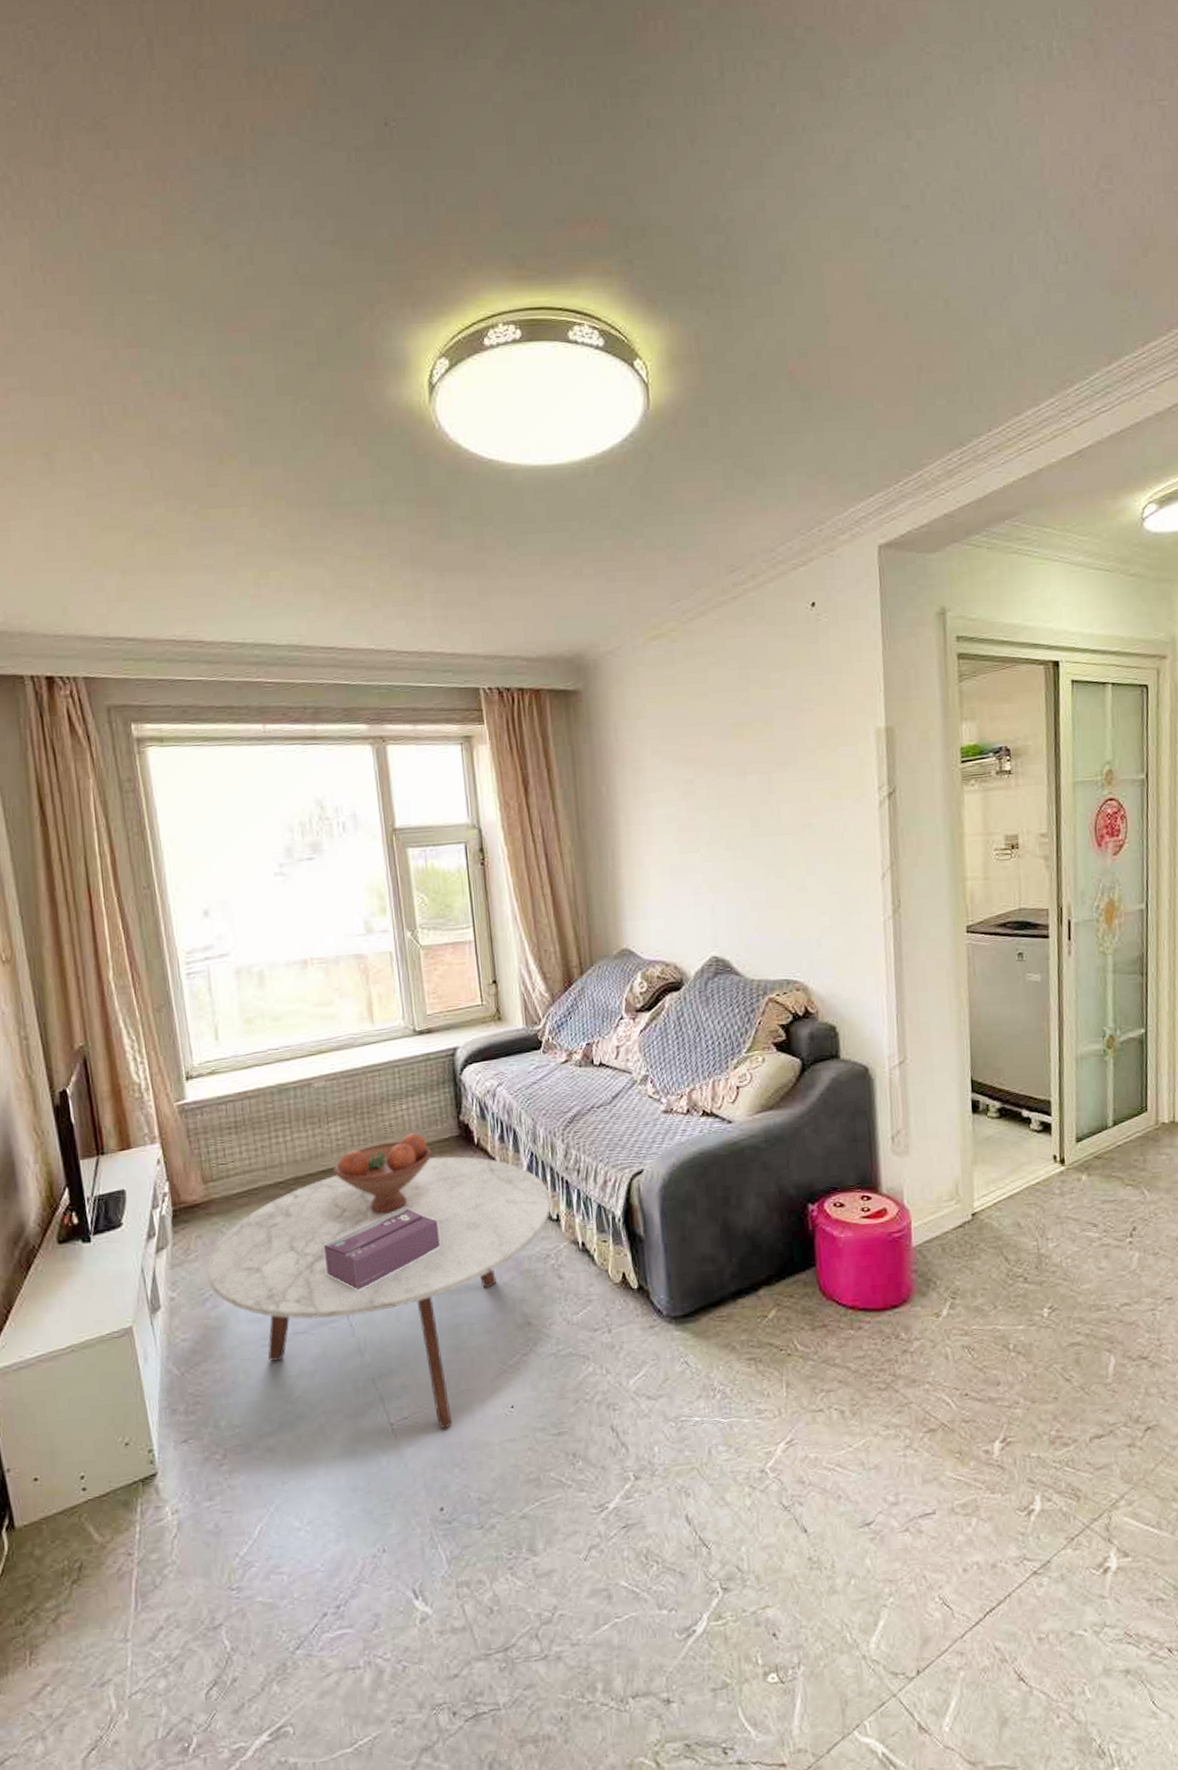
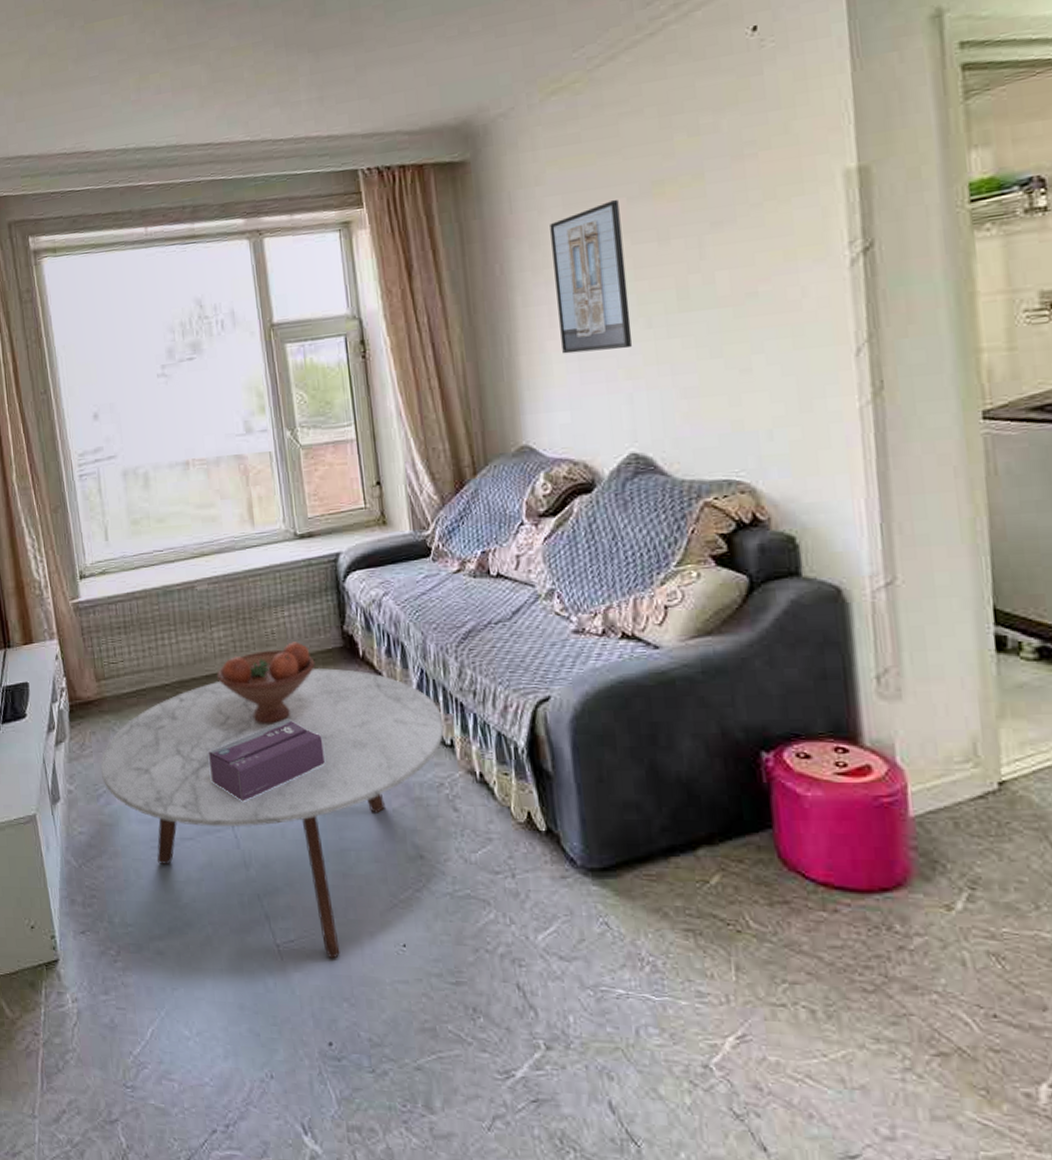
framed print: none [649,737,715,869] -> present [550,200,633,354]

